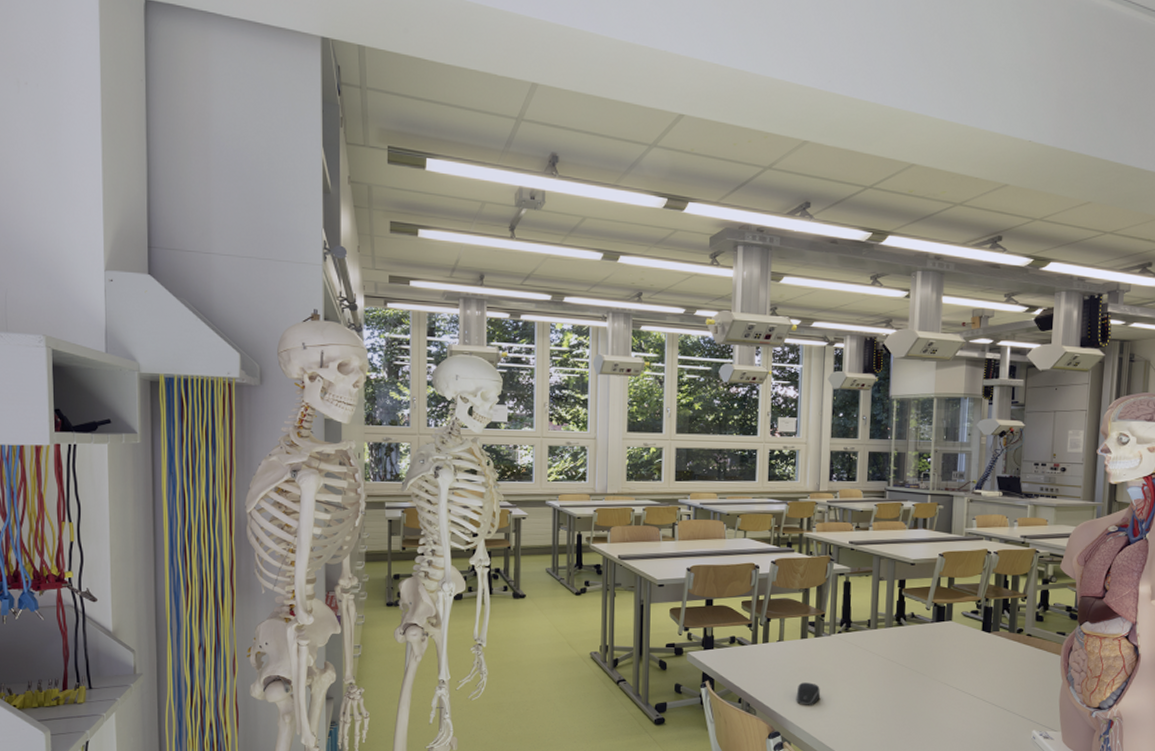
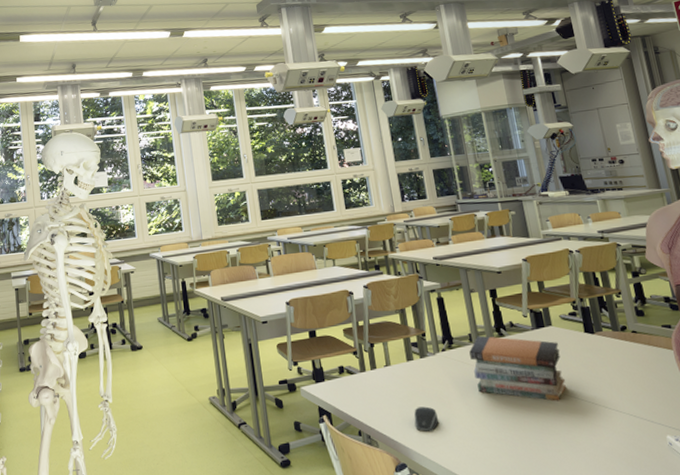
book stack: none [865,622,954,690] -> present [469,335,566,401]

